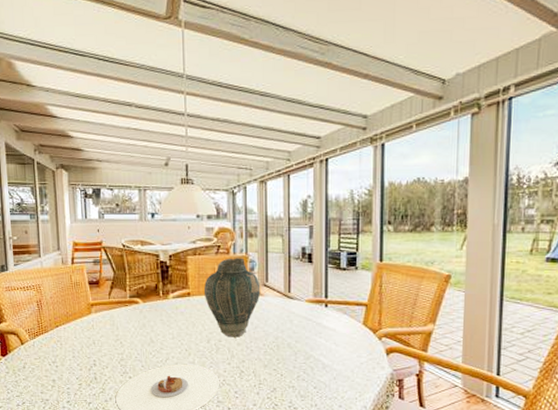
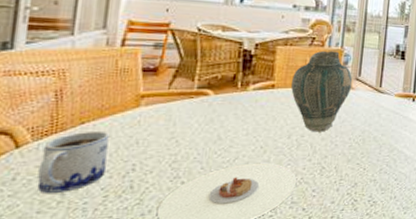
mug: none [37,332,78,380] -> present [37,130,109,194]

